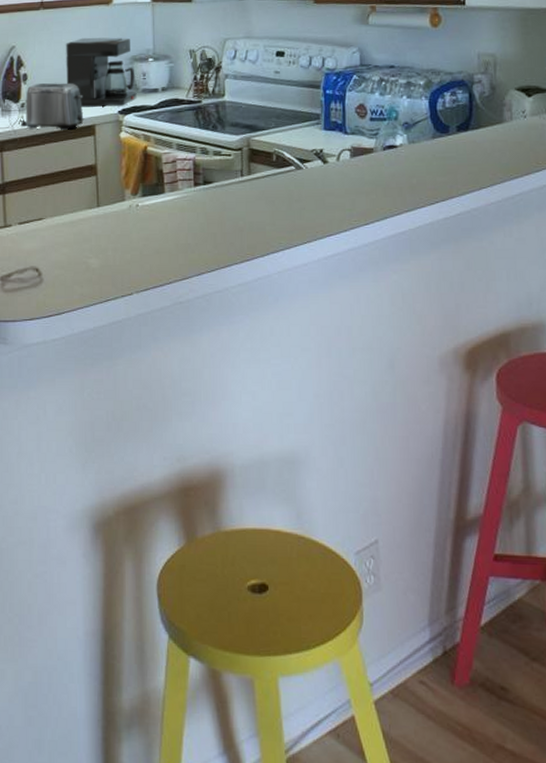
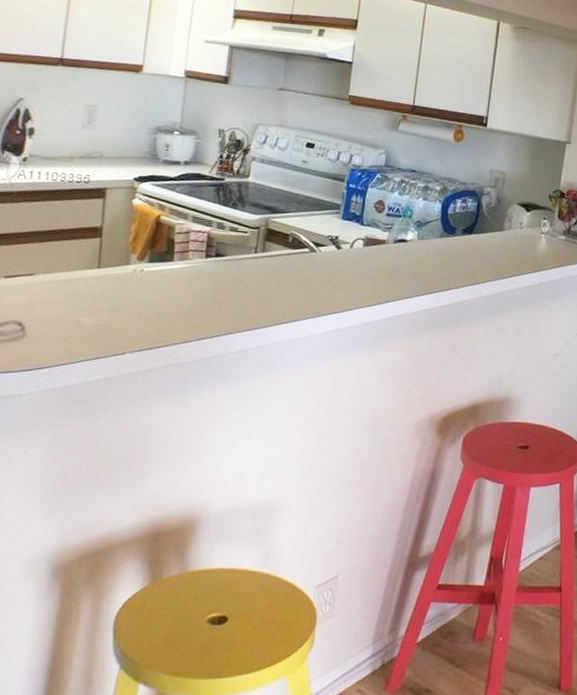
toaster: present [21,82,84,130] -> none [20,139,96,190]
coffee maker: present [66,37,137,107] -> none [79,101,157,175]

